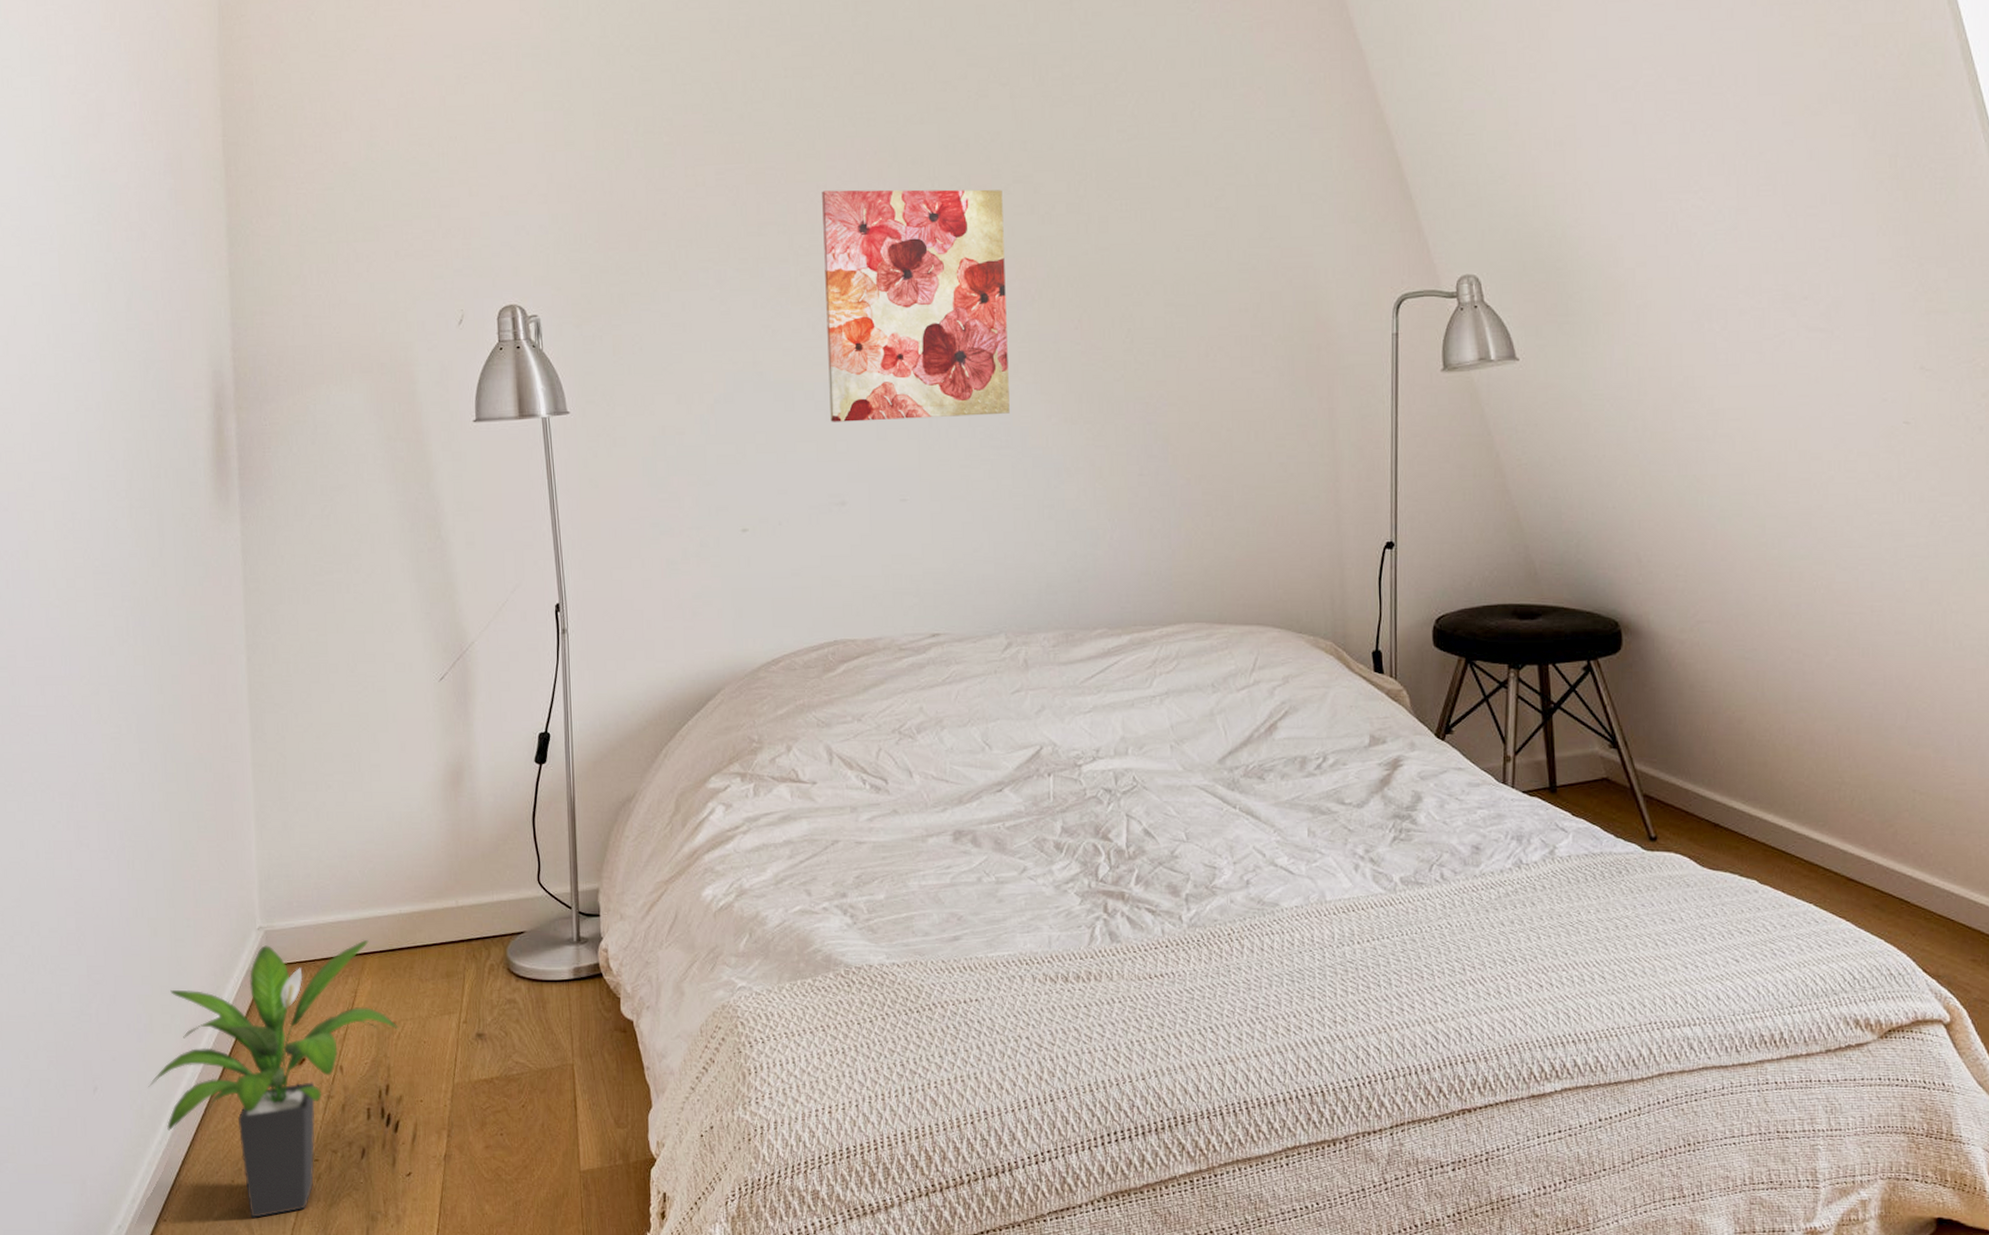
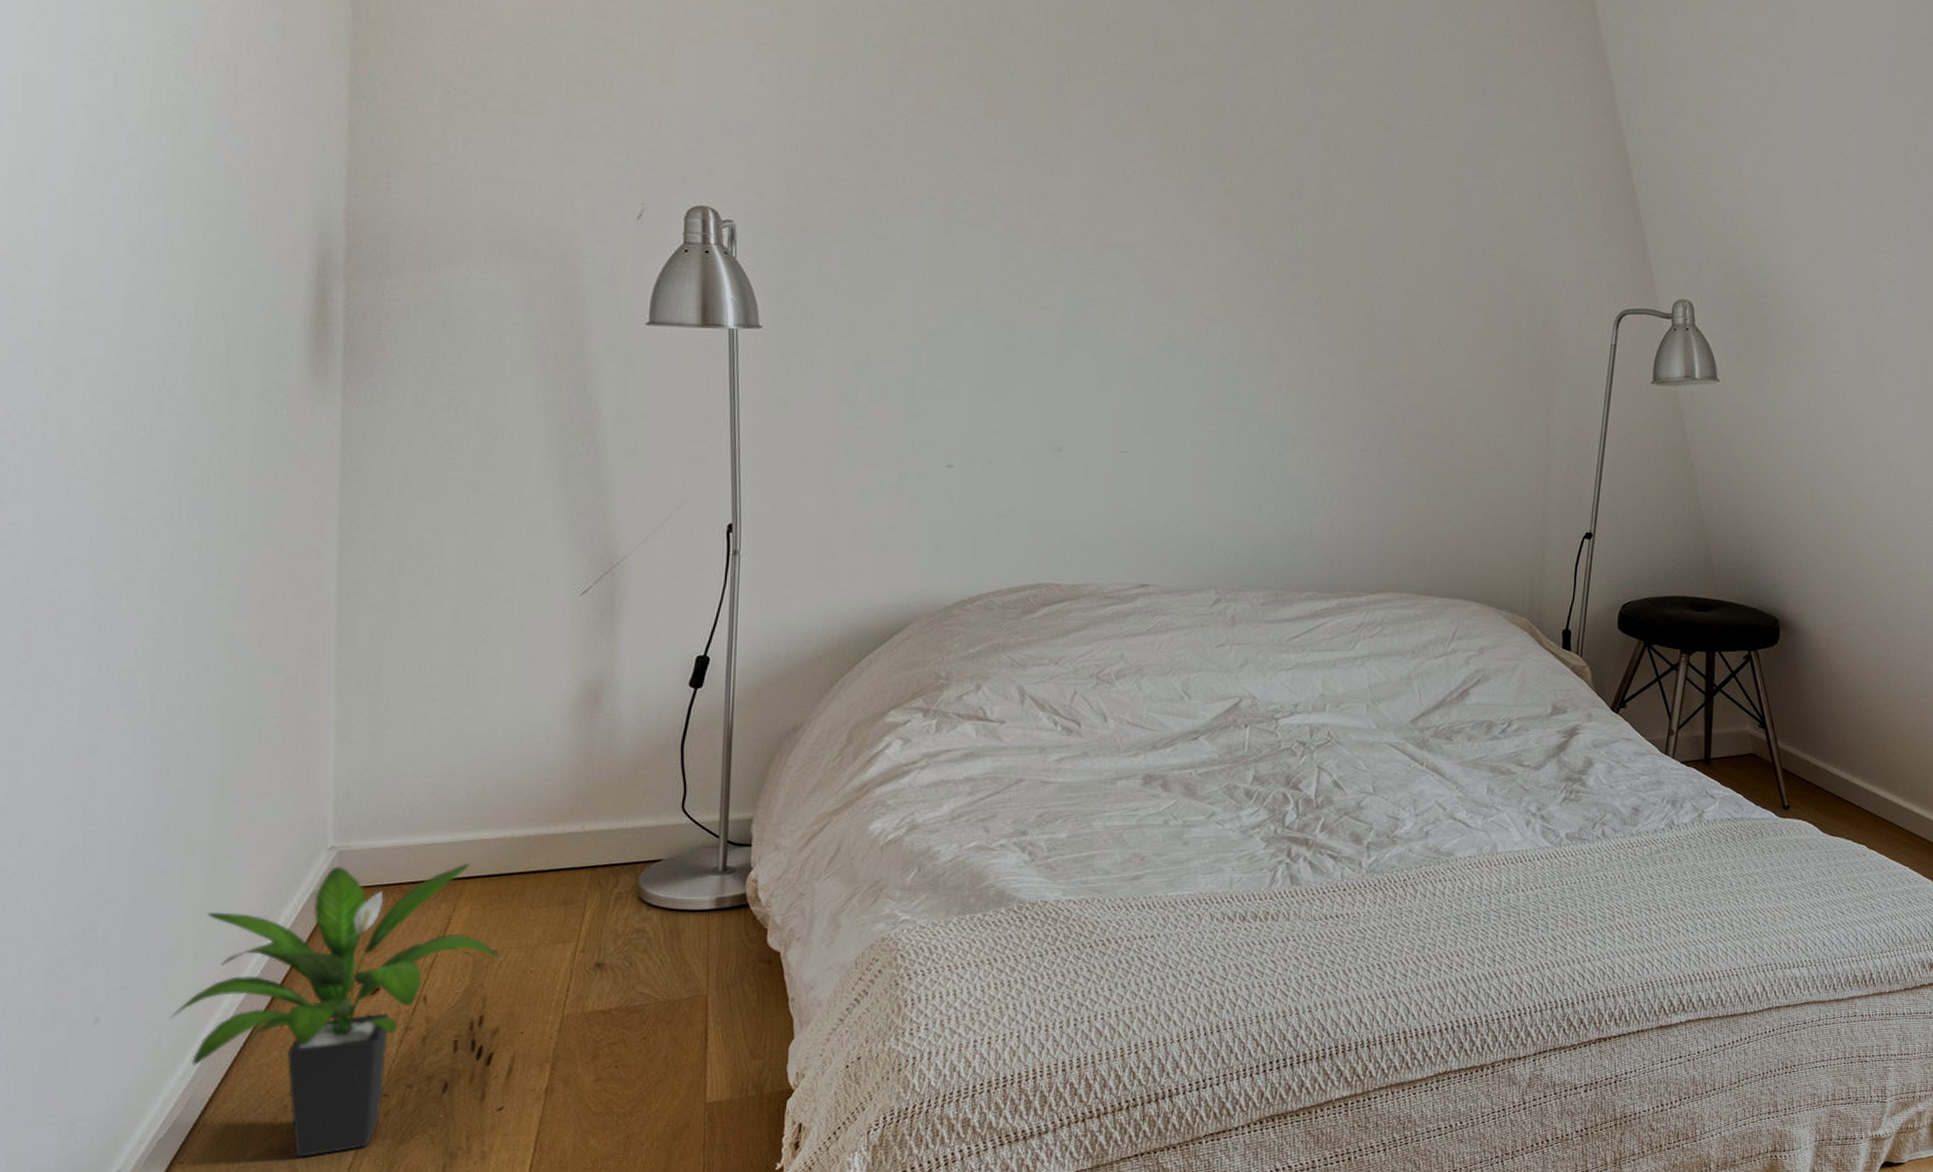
wall art: present [822,189,1010,422] -> none [1054,135,1255,378]

